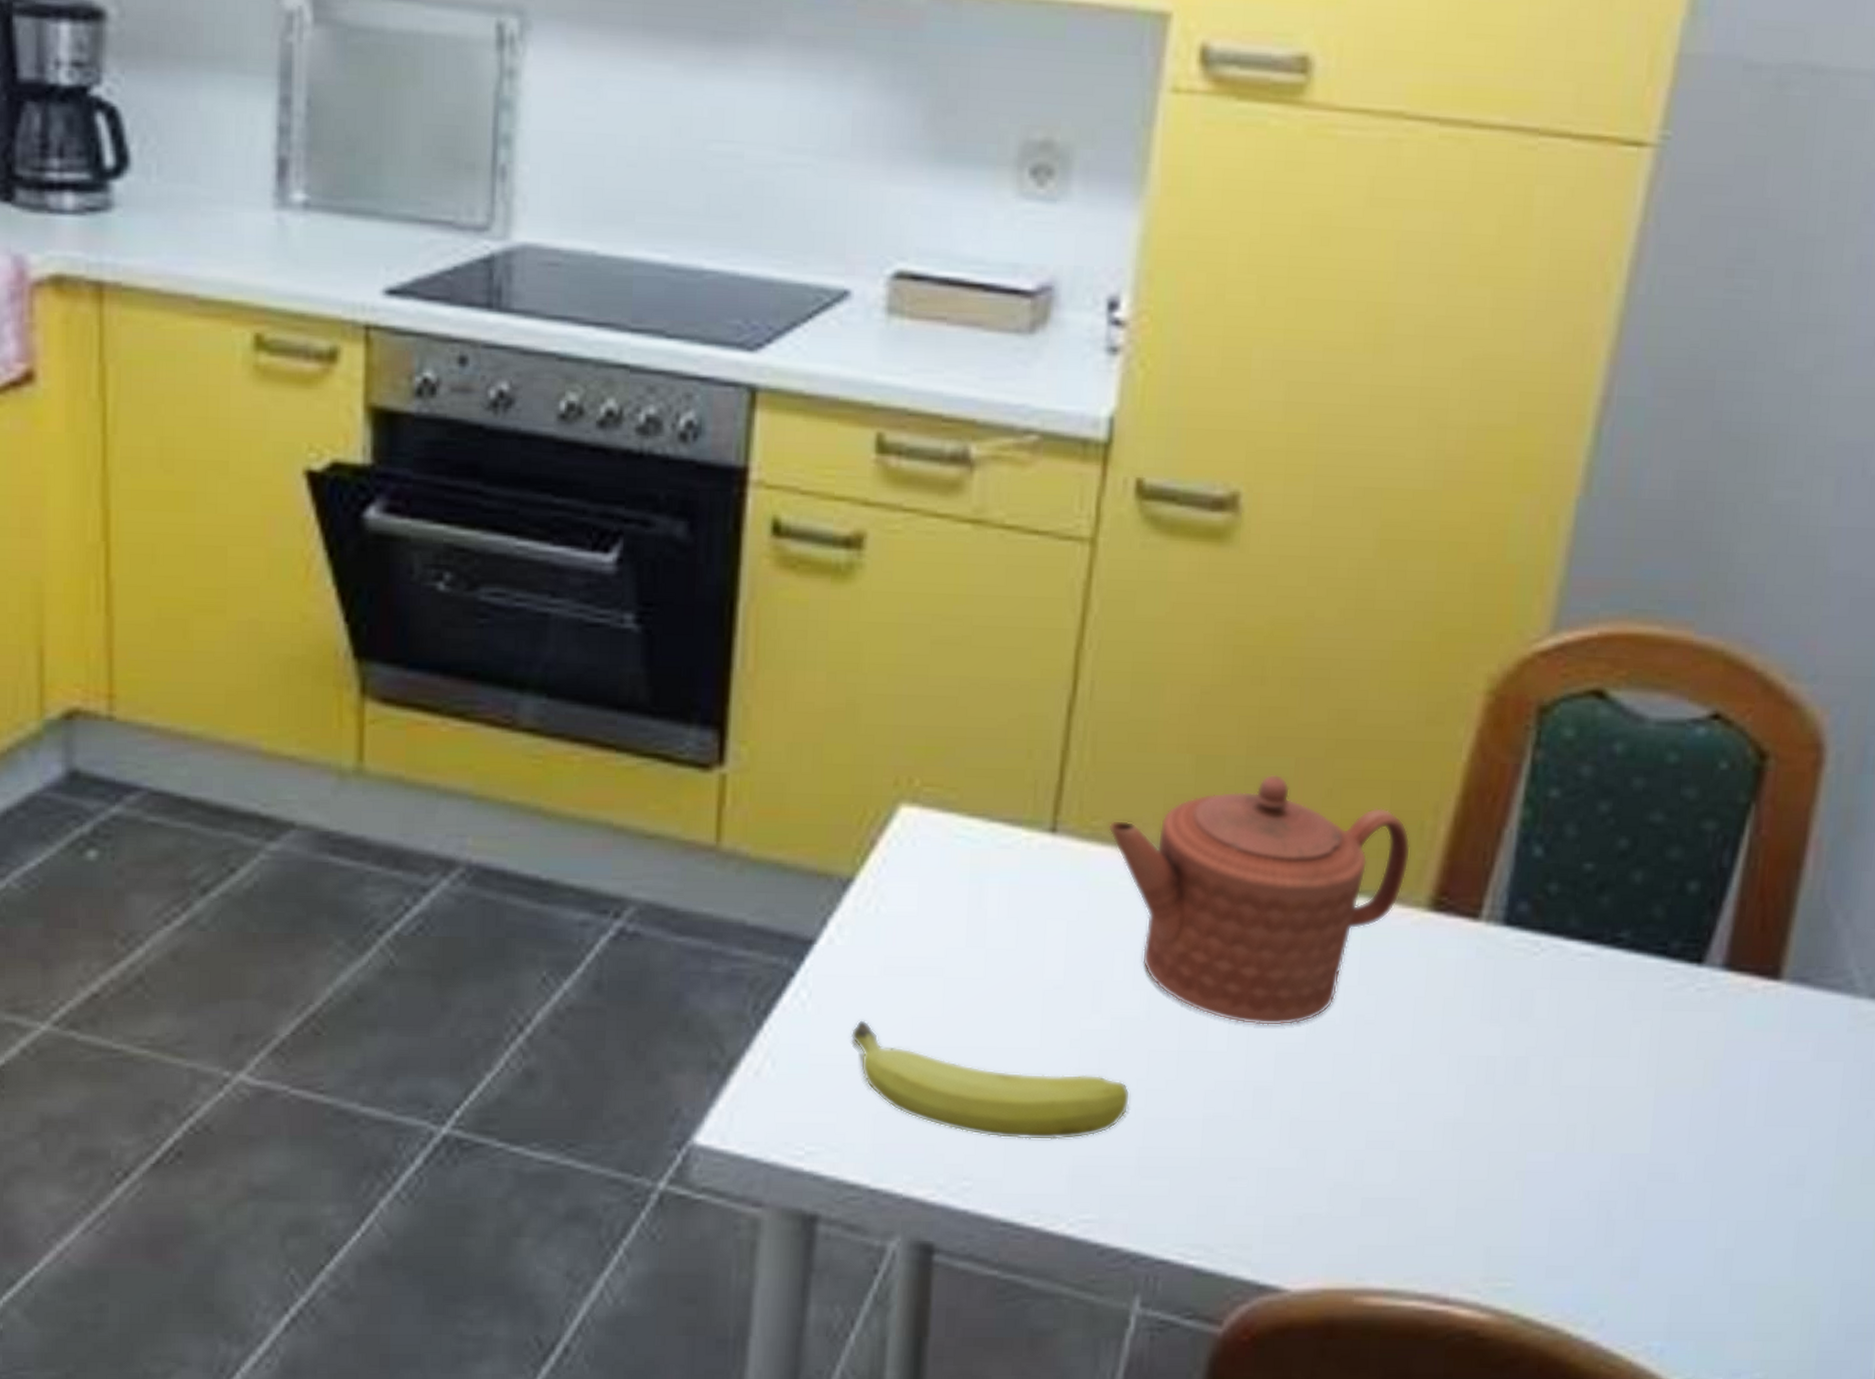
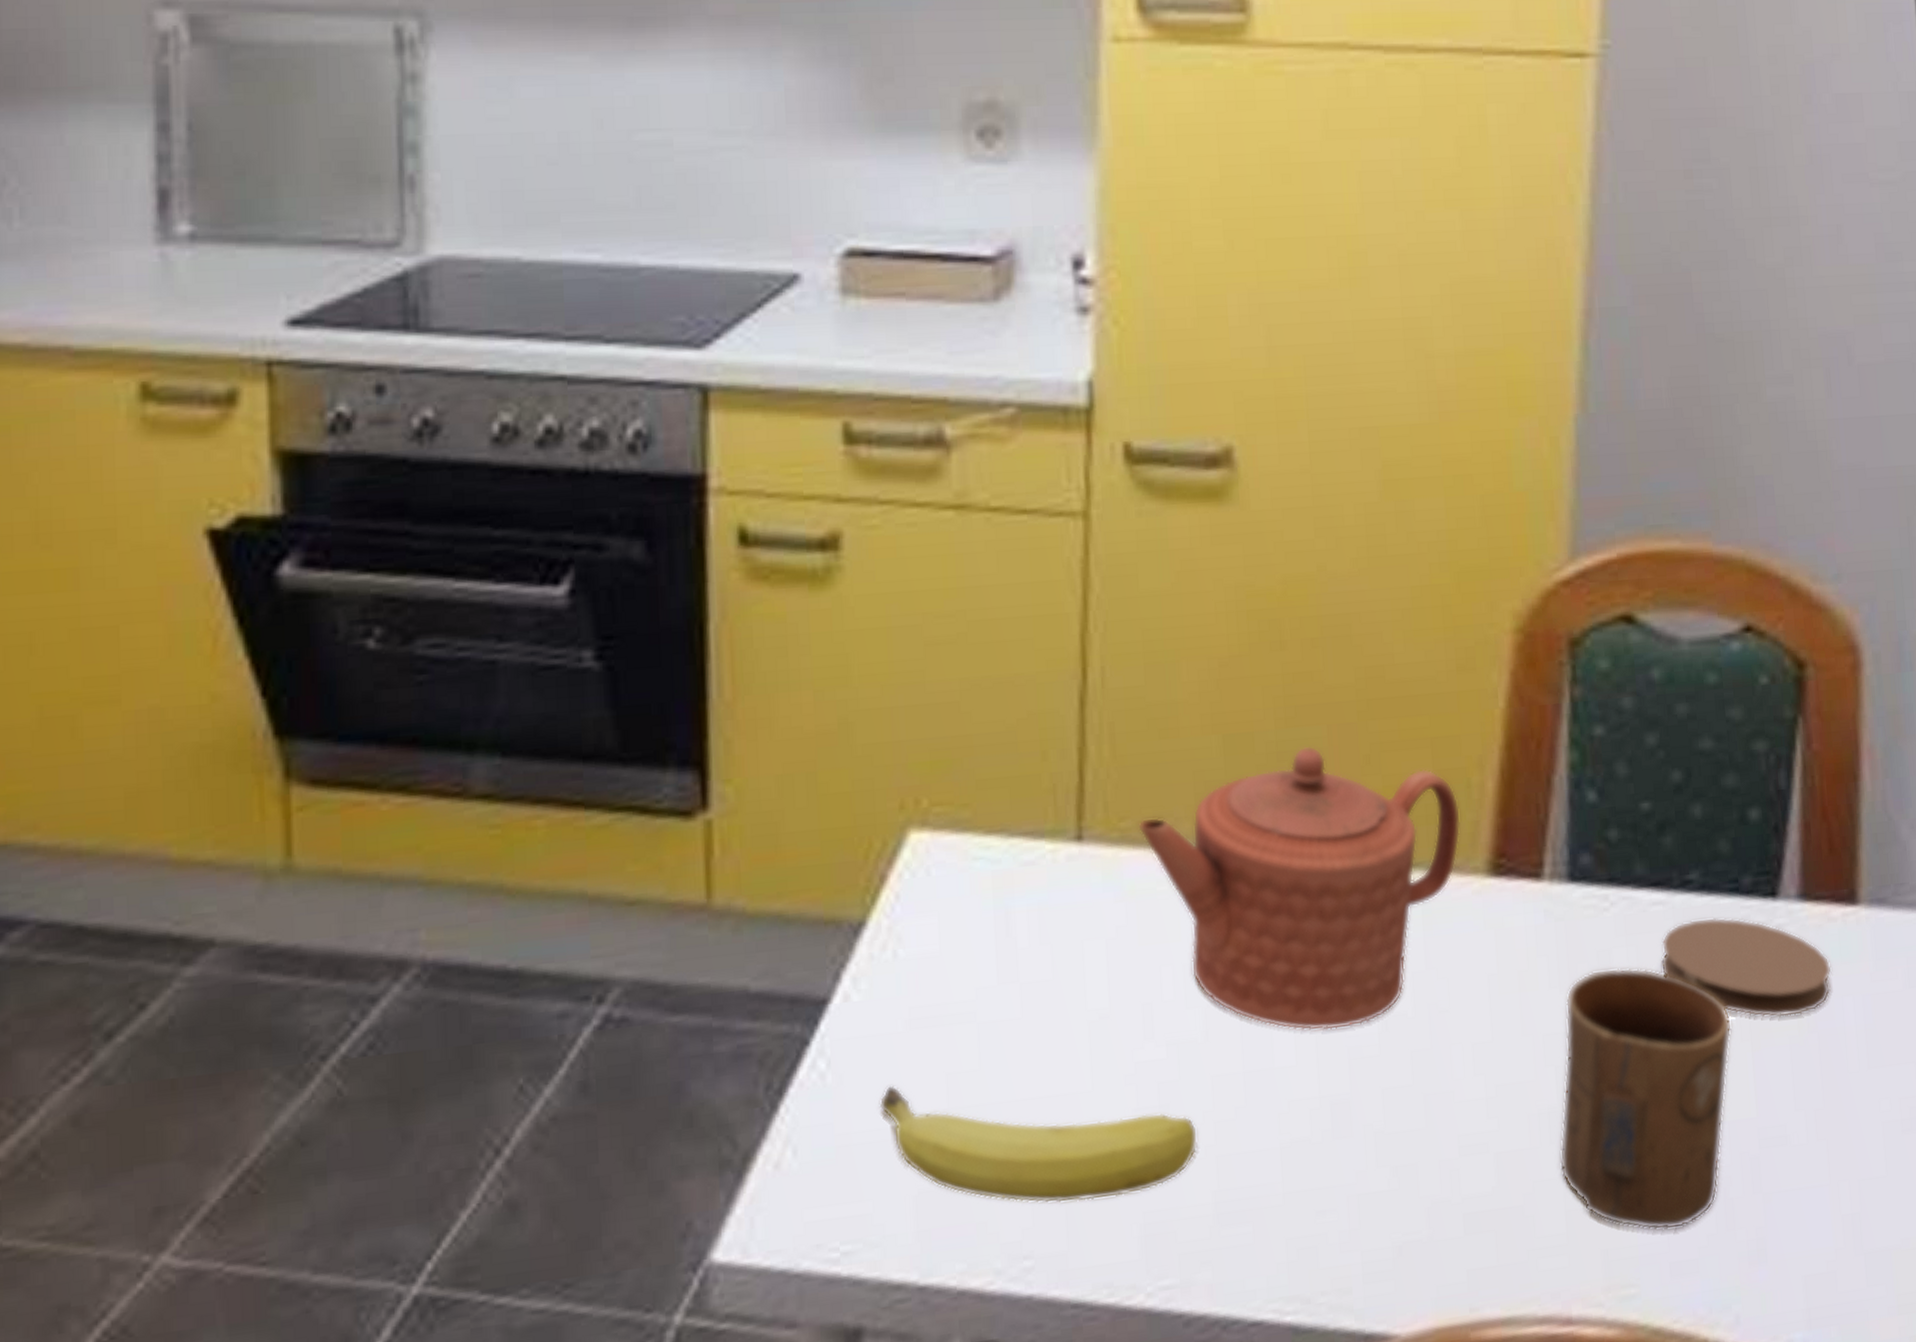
cup: none [1457,1006,1641,1239] -> present [1559,967,1733,1231]
coaster: none [1579,973,1745,1071] -> present [1660,917,1832,1018]

